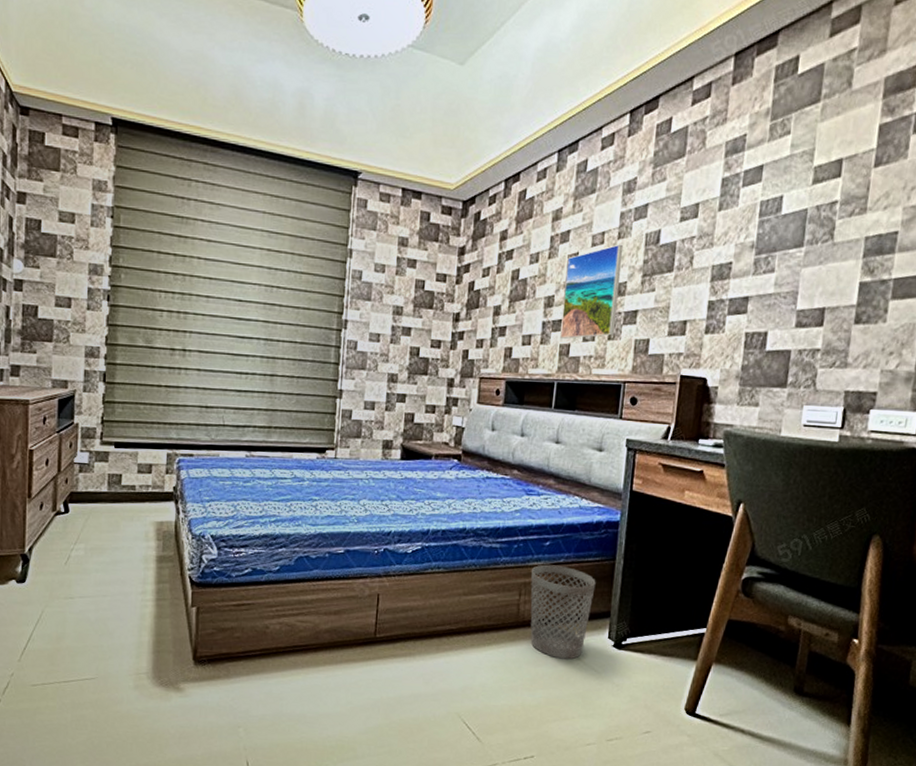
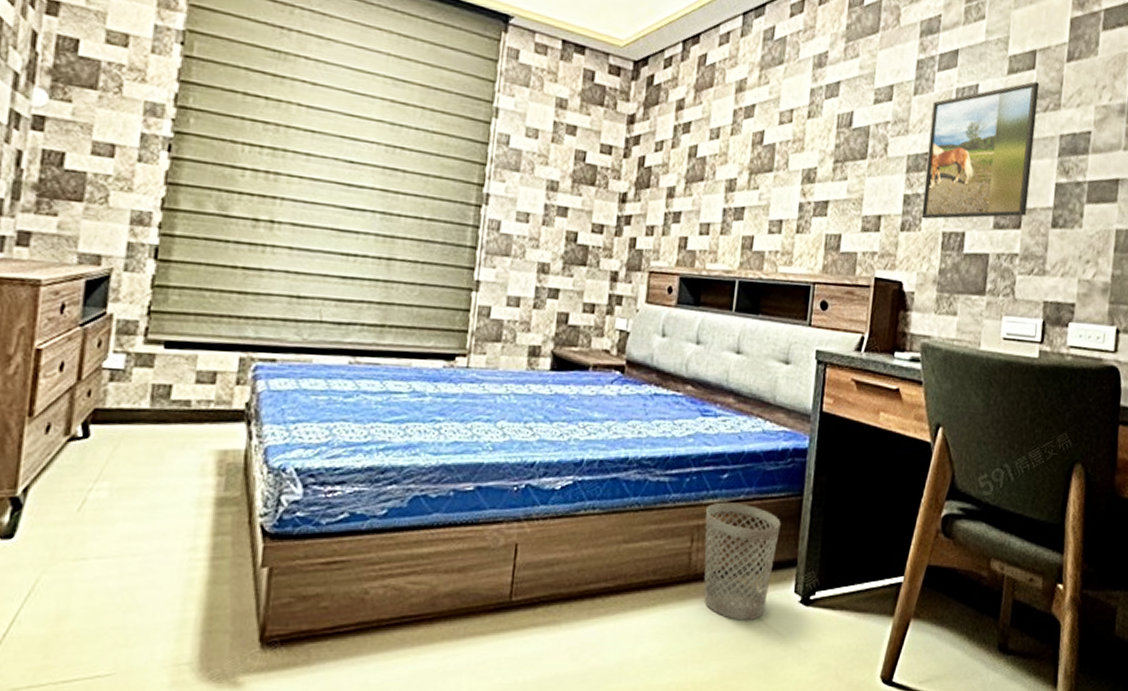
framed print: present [560,244,624,339] -> none [743,124,814,230]
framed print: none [725,189,845,322] -> present [921,81,1040,220]

